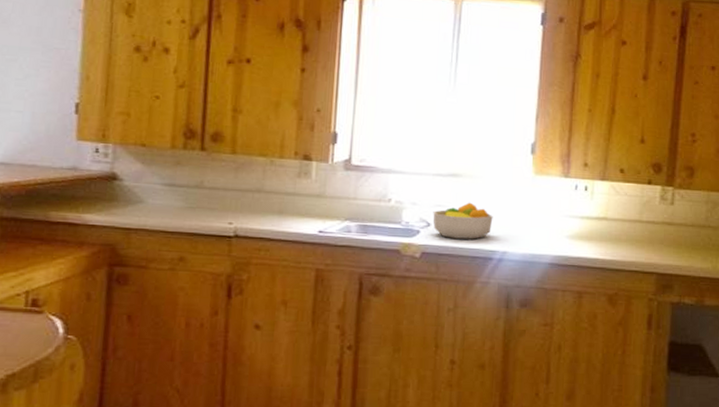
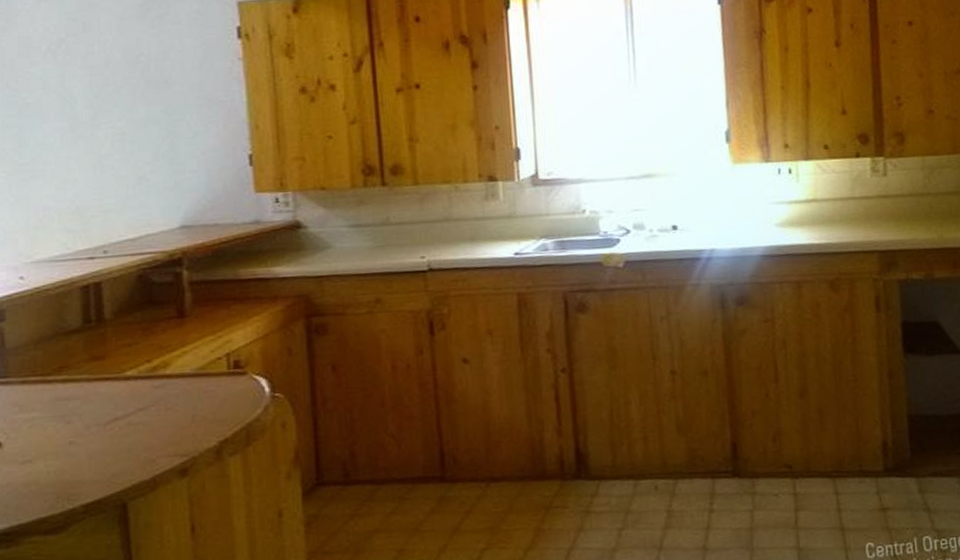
fruit bowl: present [433,202,493,240] -> none [631,202,696,243]

